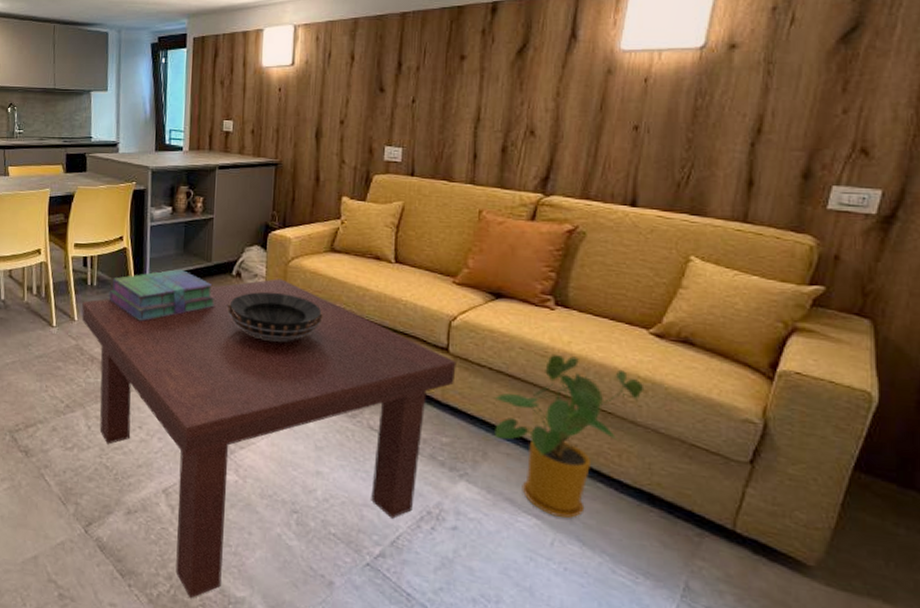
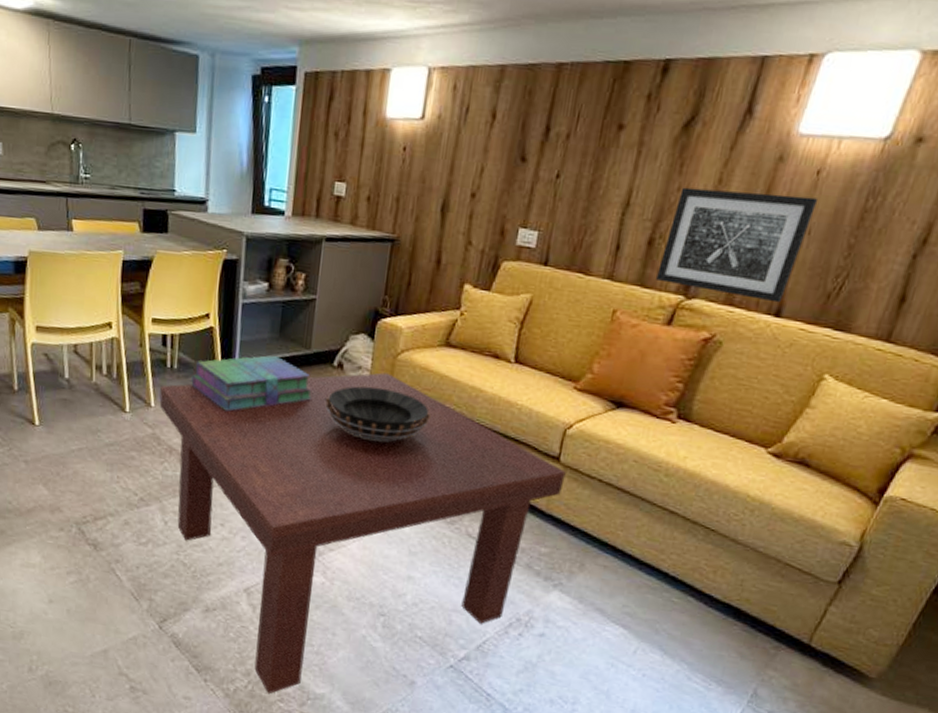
house plant: present [492,355,645,519] -> none [592,469,752,629]
wall art: none [514,101,651,194] -> present [656,187,819,303]

